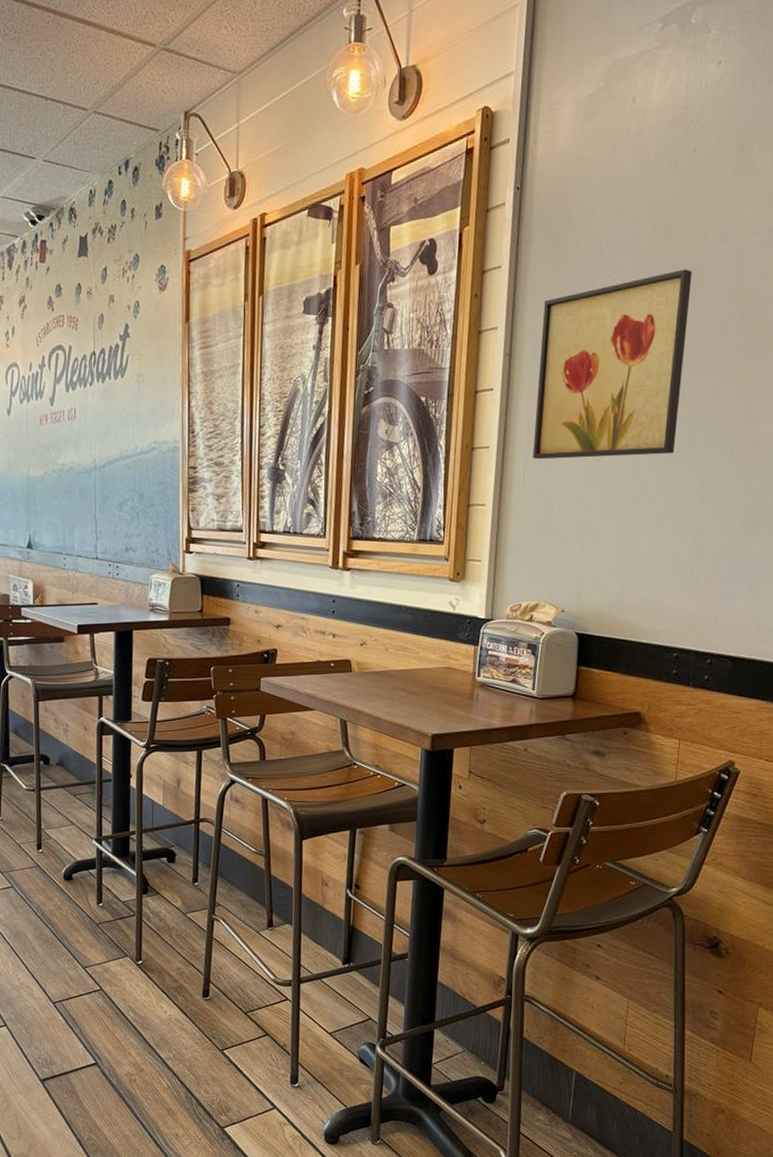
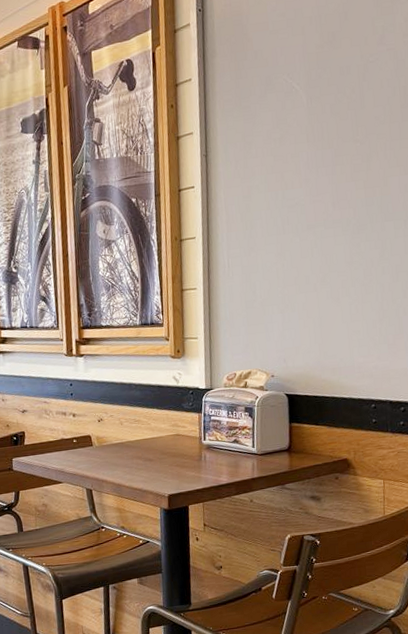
wall art: present [533,269,692,460] -> none [231,70,357,246]

